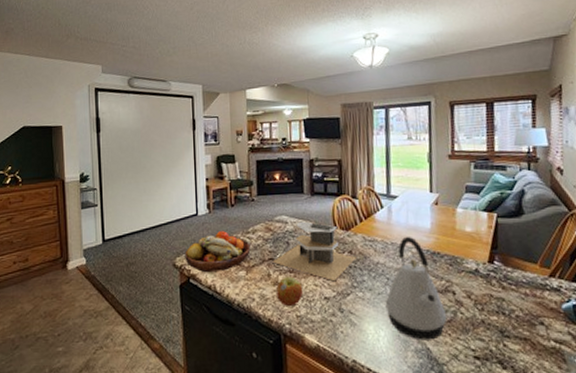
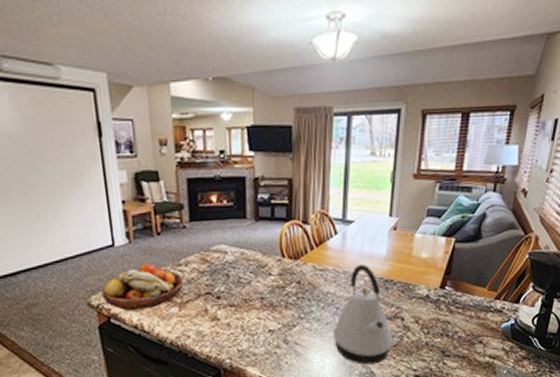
architectural model: present [272,221,356,282] -> none [209,250,305,314]
apple: present [276,276,304,306] -> none [215,311,246,341]

